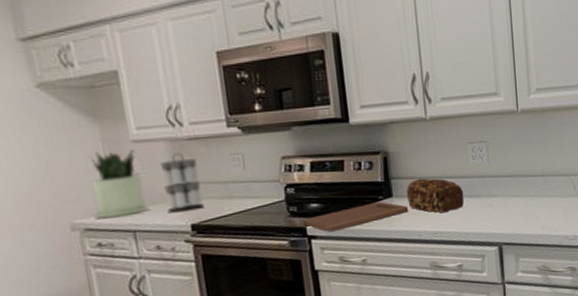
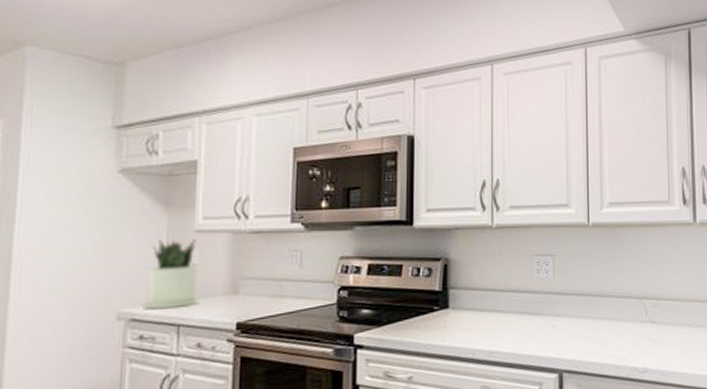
spice rack: present [160,152,205,213] -> none [216,245,254,309]
cutting board: present [302,201,409,232] -> none [350,312,464,342]
bread loaf: present [406,178,464,213] -> none [464,290,525,329]

